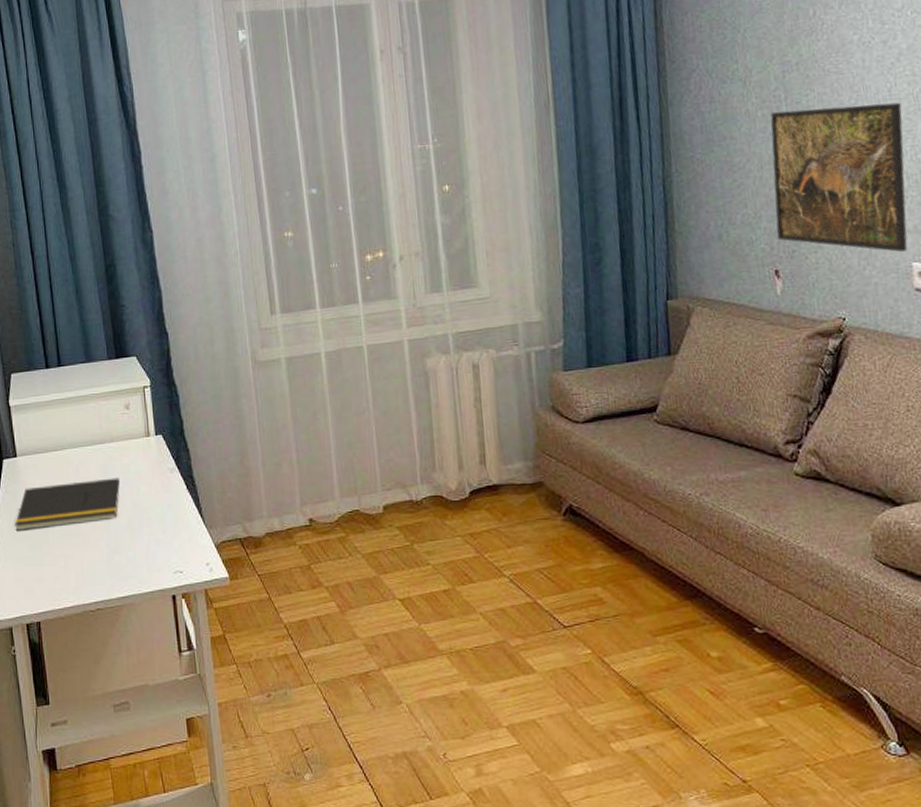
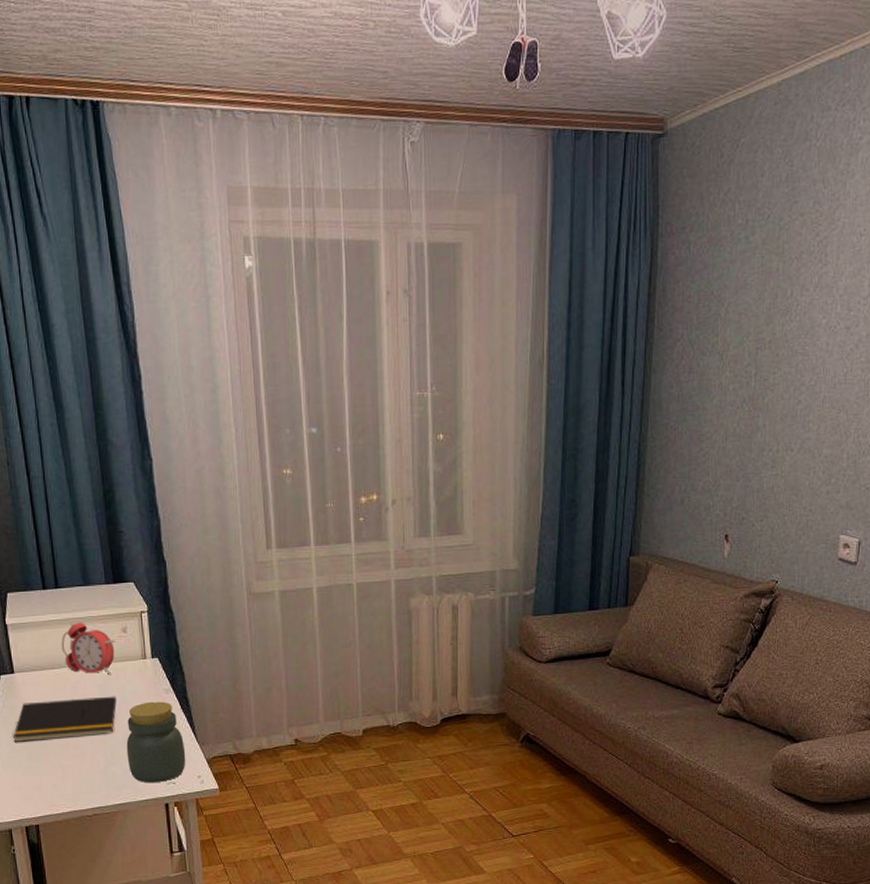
alarm clock: none [64,401,118,456] -> present [61,623,116,676]
jar: none [130,481,194,573] -> present [126,701,186,783]
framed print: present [770,102,908,252] -> none [731,386,853,525]

